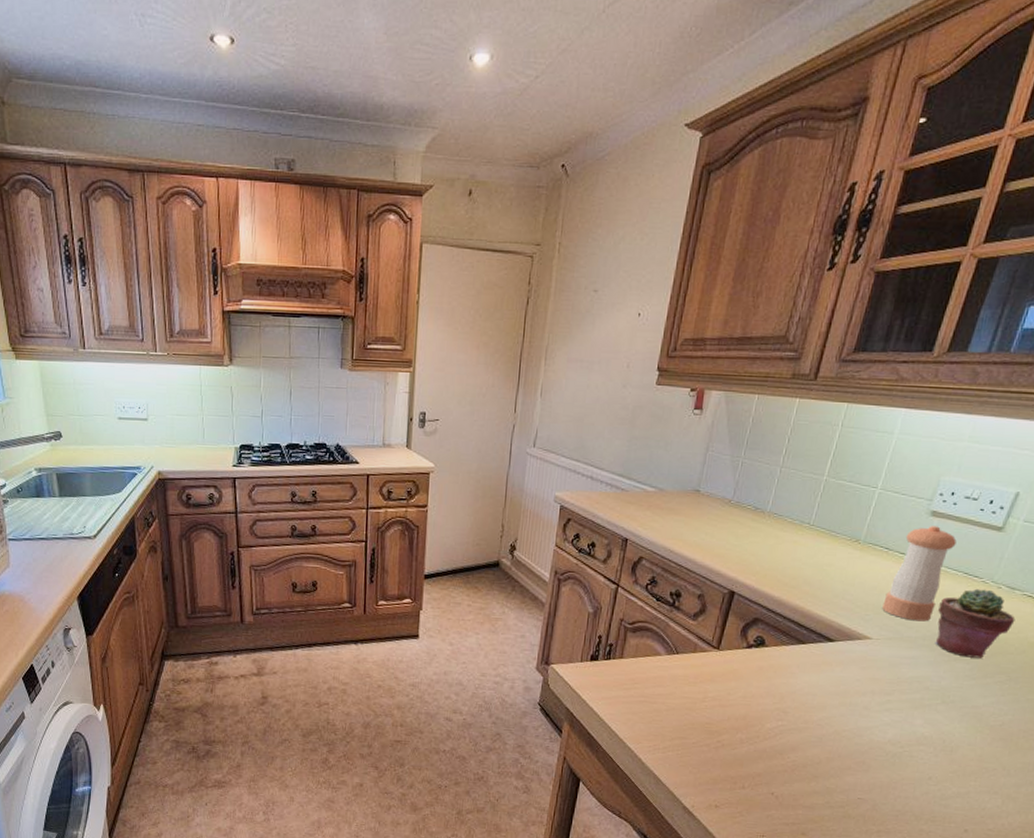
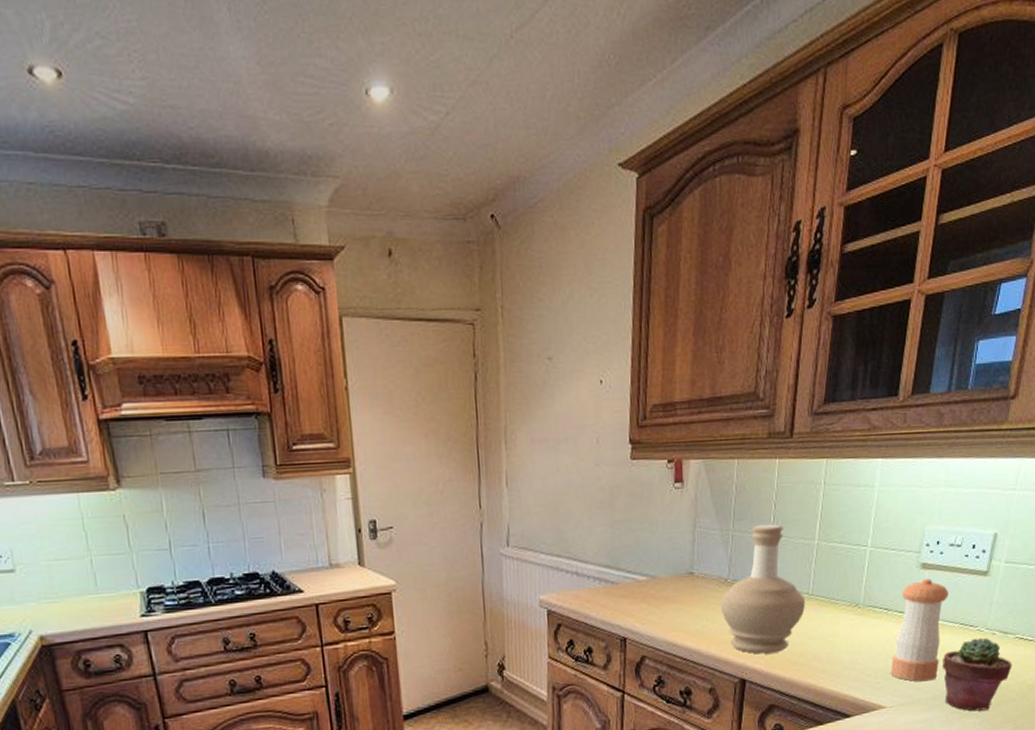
bottle: none [720,455,805,573] -> present [720,524,805,654]

